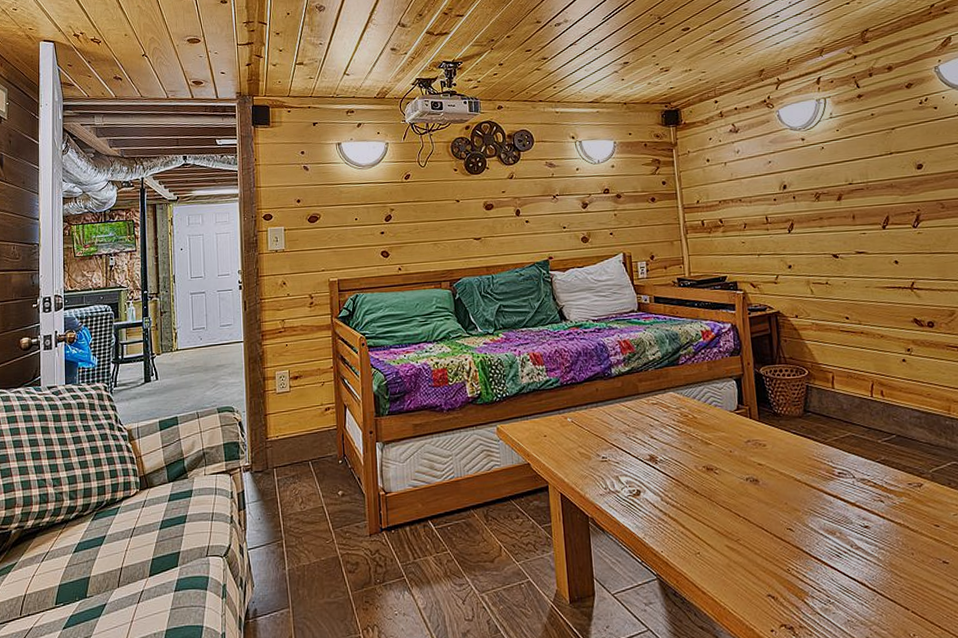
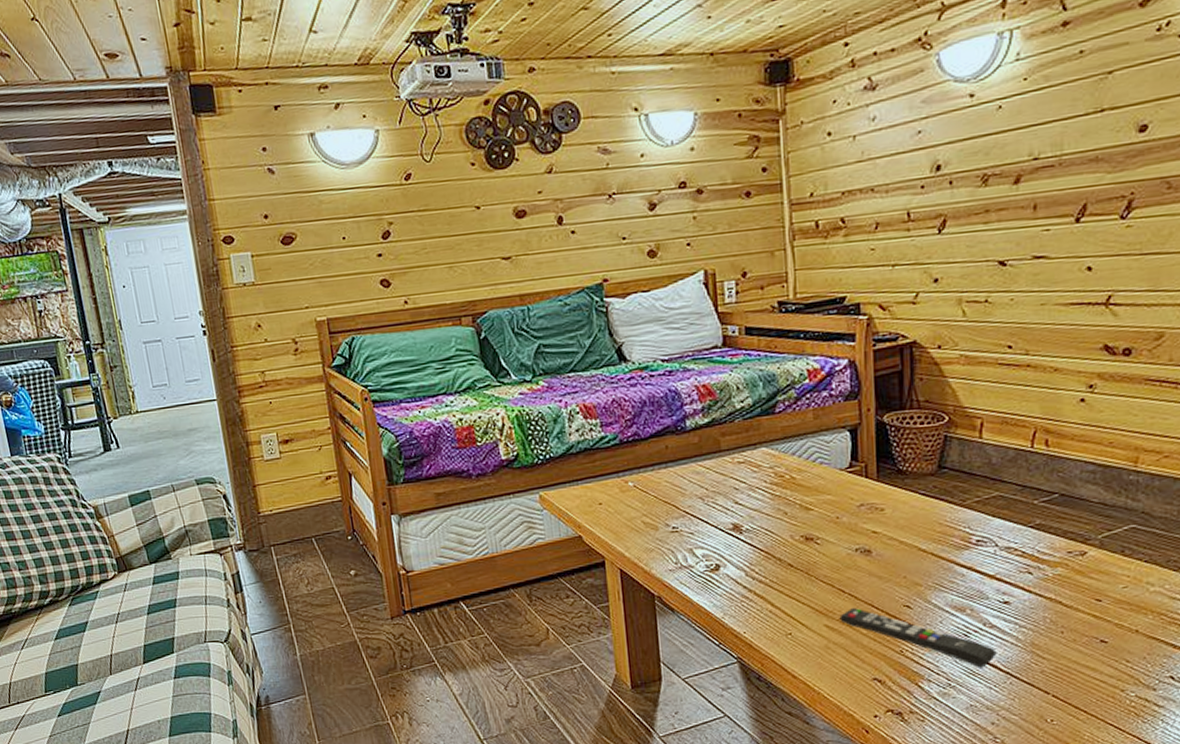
remote control: none [737,529,864,586] -> present [839,607,997,668]

